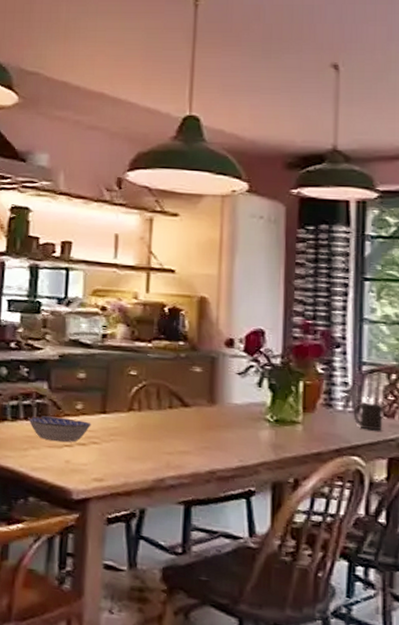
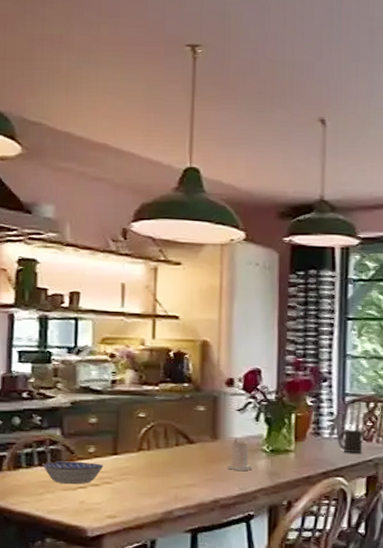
candle: none [226,405,253,441] -> present [227,439,252,471]

